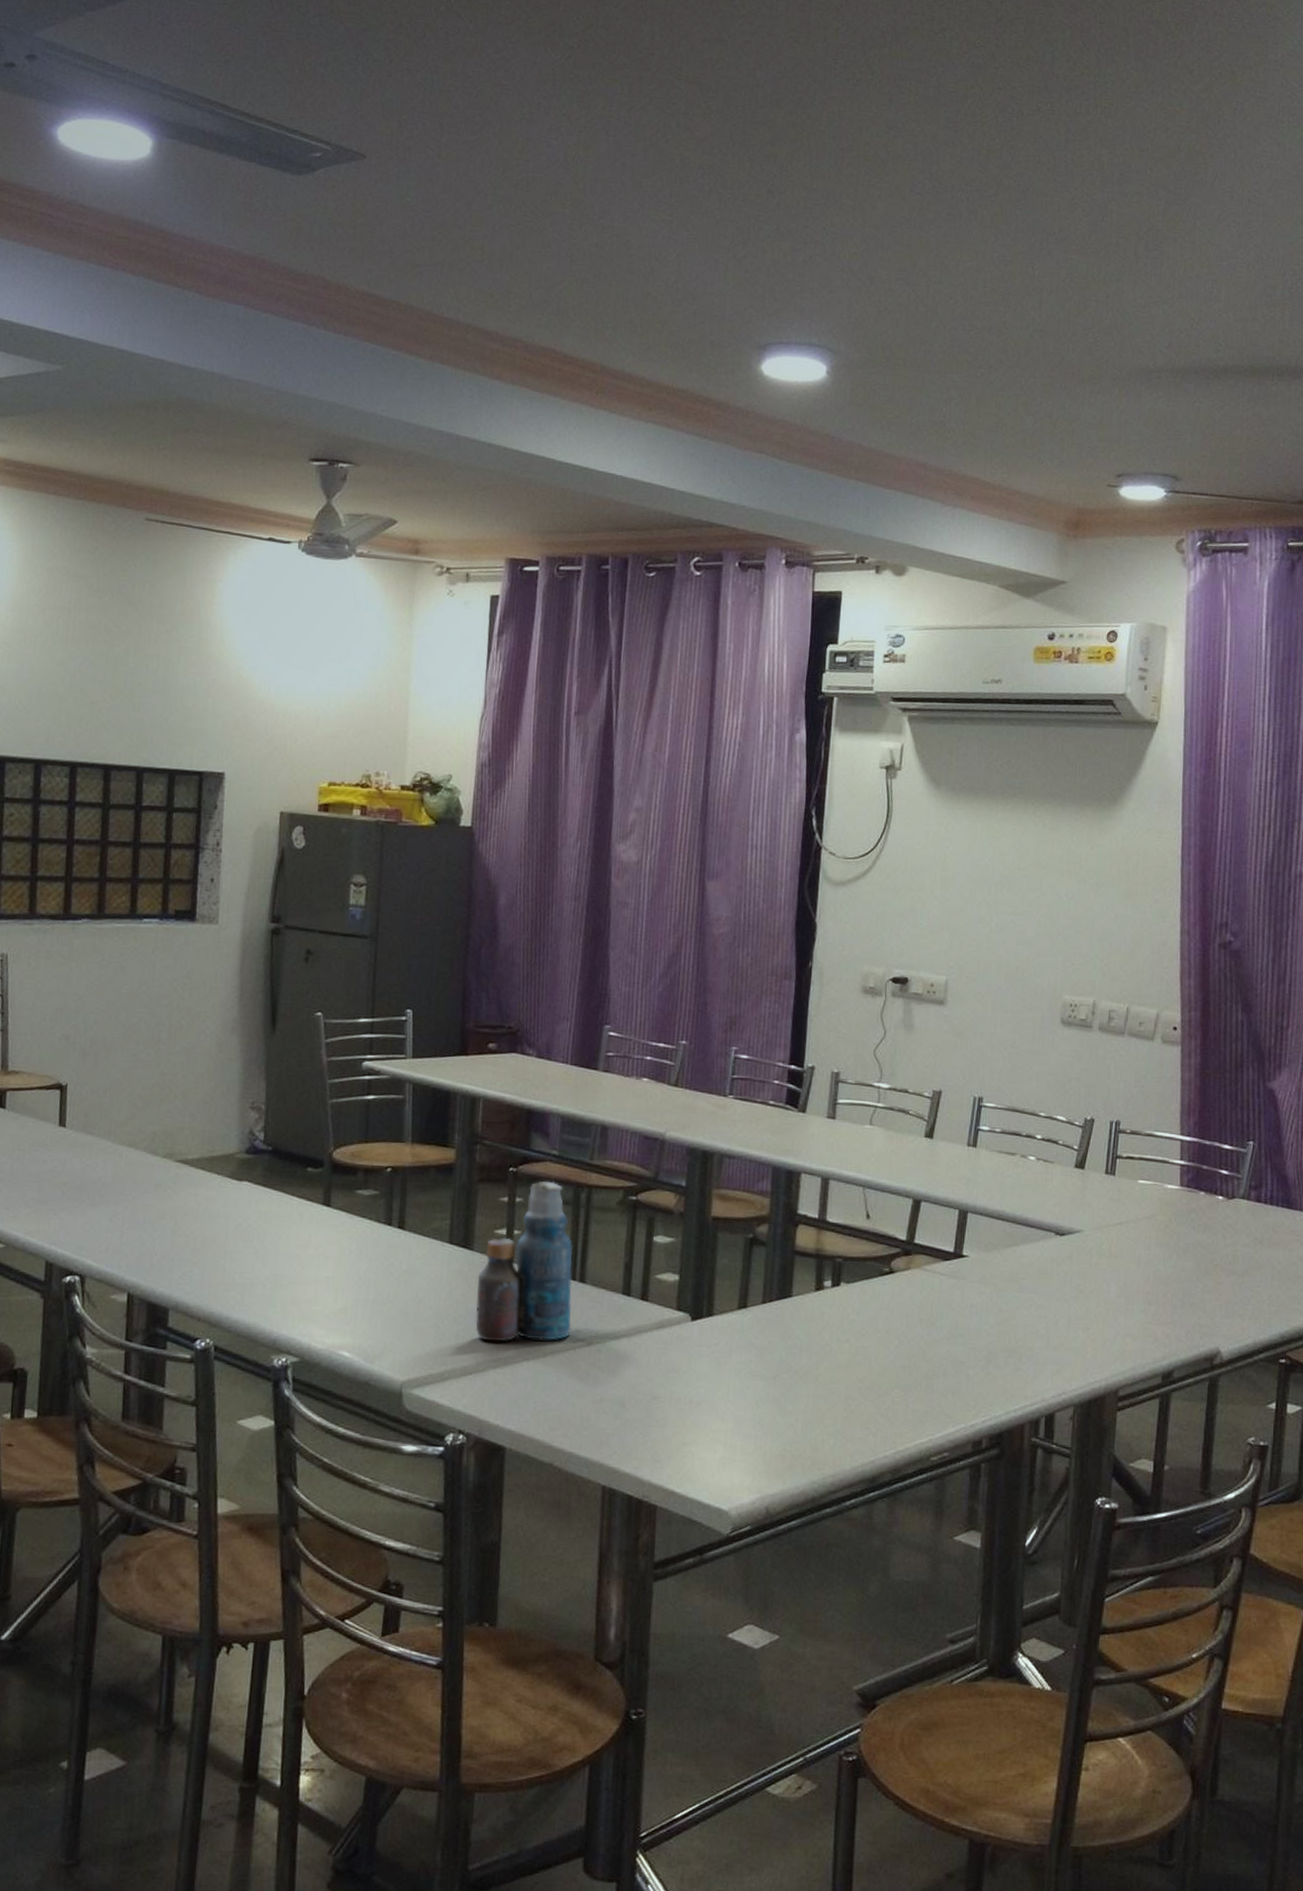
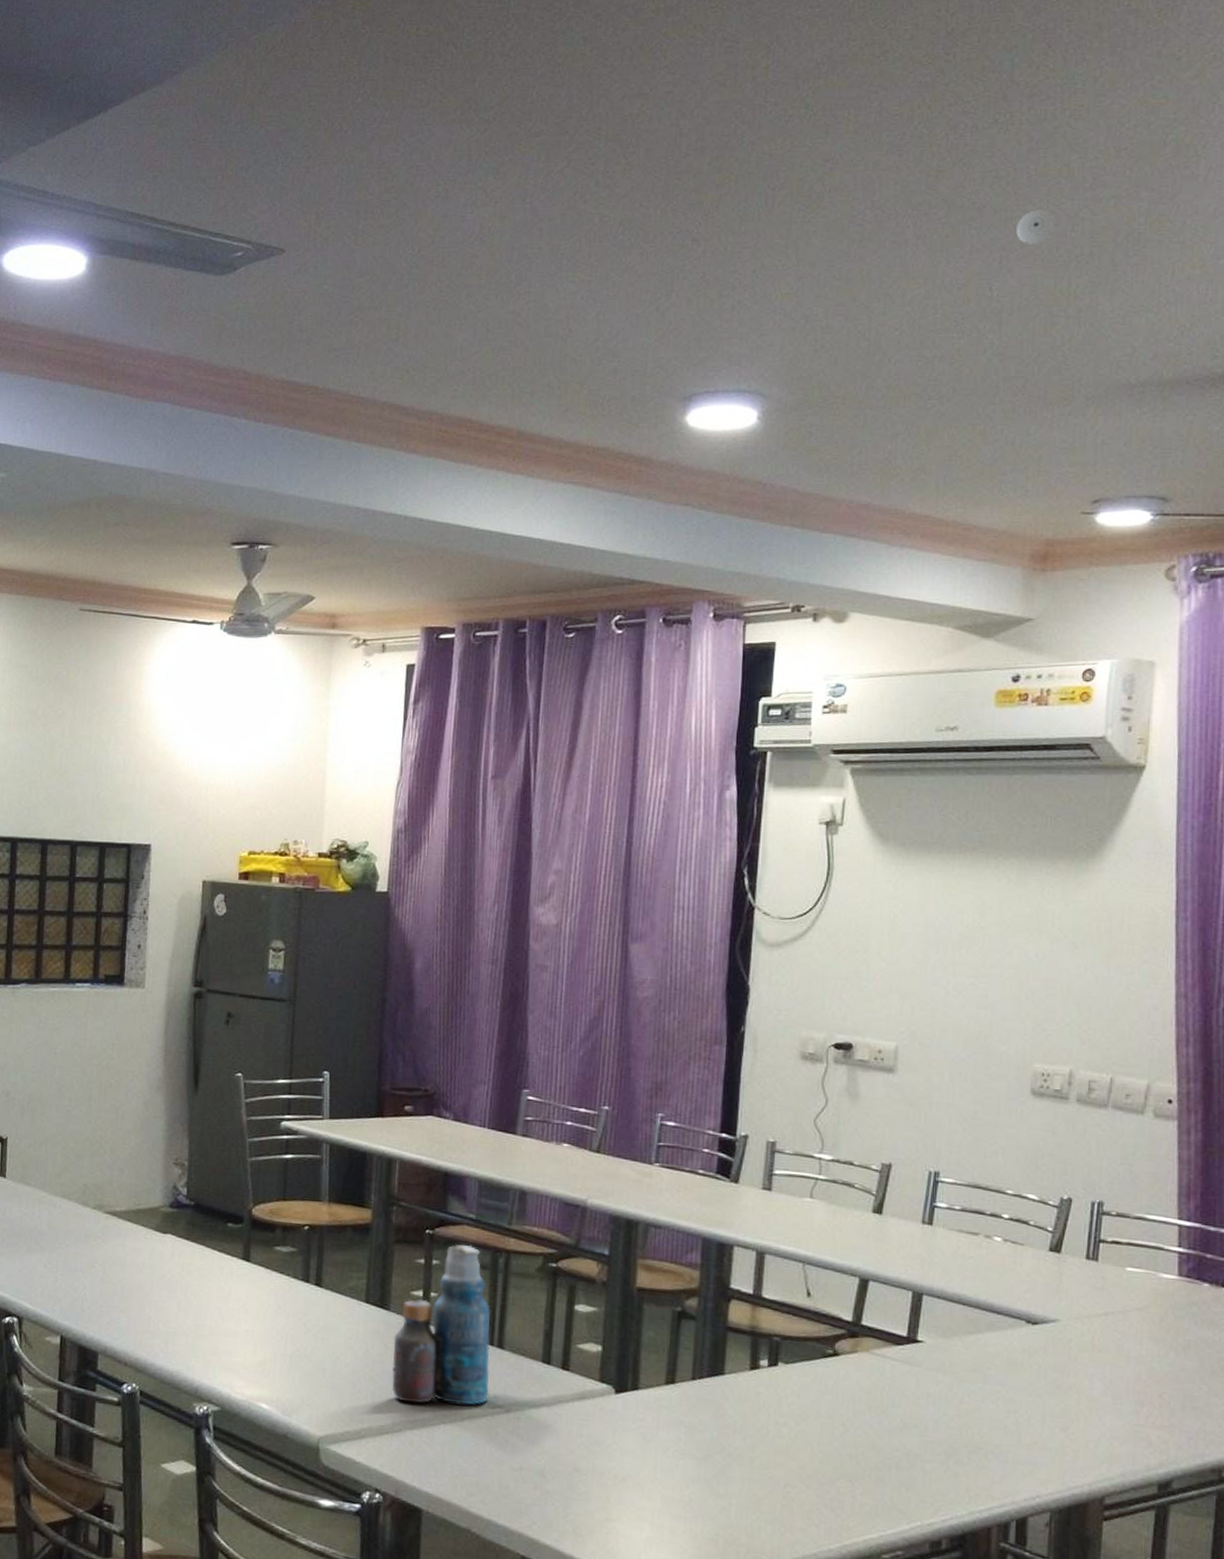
smoke detector: none [1055,197,1089,231] -> present [1016,209,1056,245]

